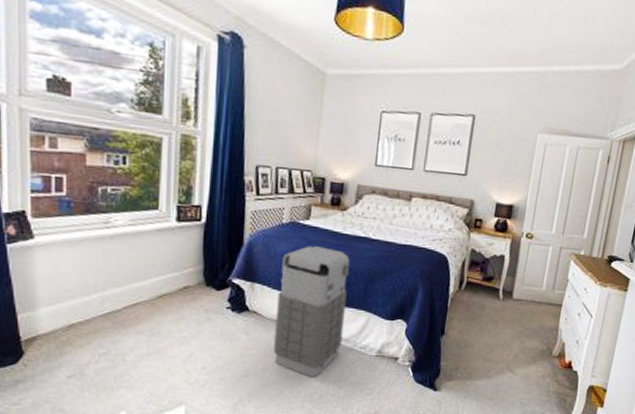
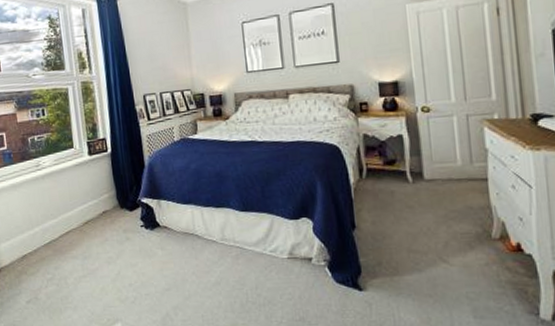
grenade: present [273,246,350,377] -> none [180,157,252,286]

